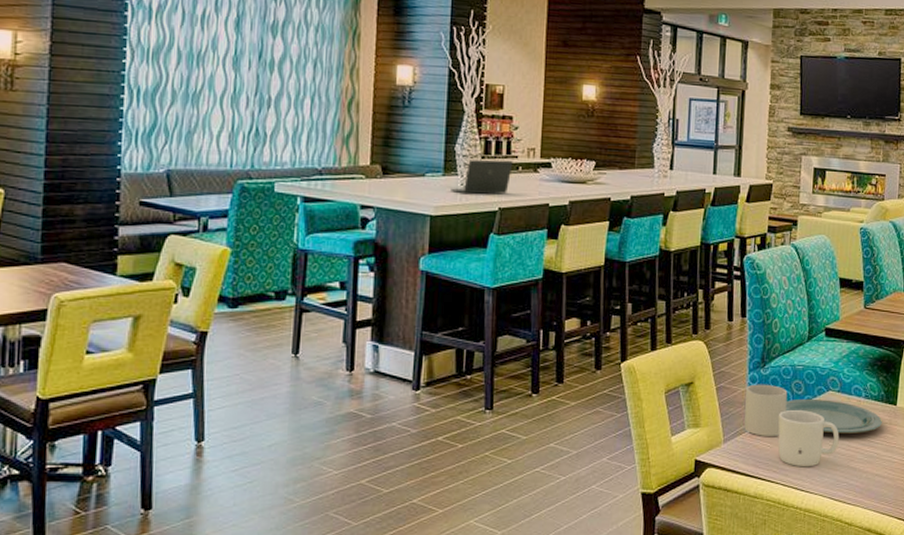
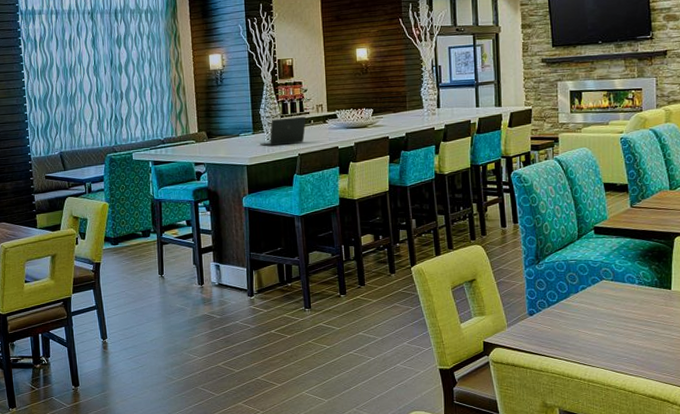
cup: present [744,384,788,437] -> none [523,277,563,321]
mug: present [777,409,839,467] -> none [556,297,616,345]
plate: present [785,398,883,434] -> none [562,287,659,317]

